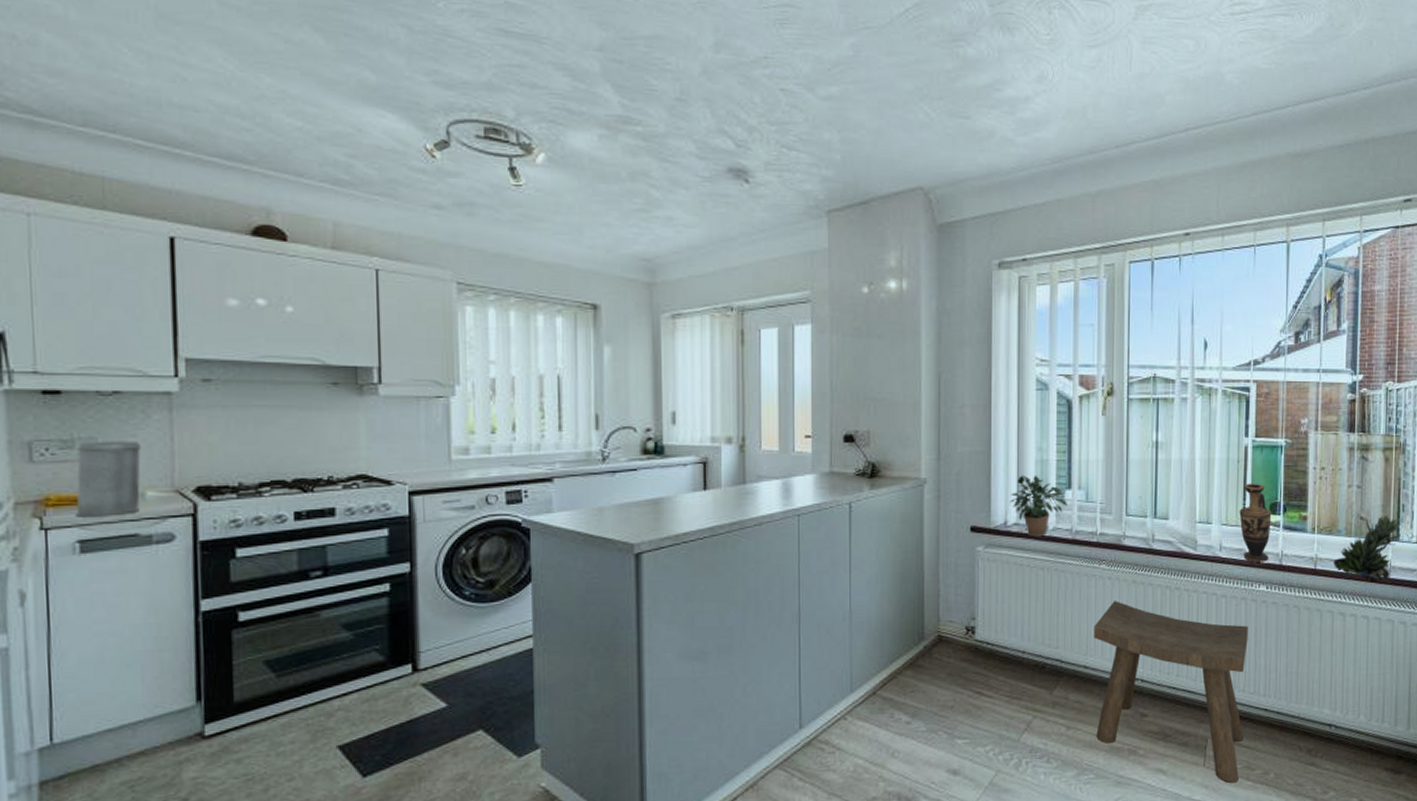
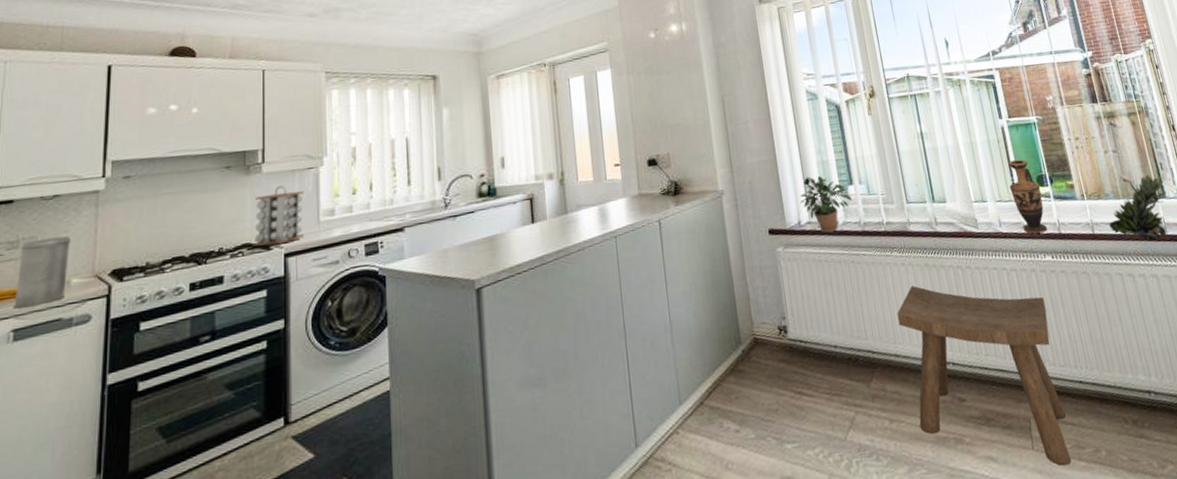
spice rack: none [370,413,431,480] -> present [253,185,304,247]

